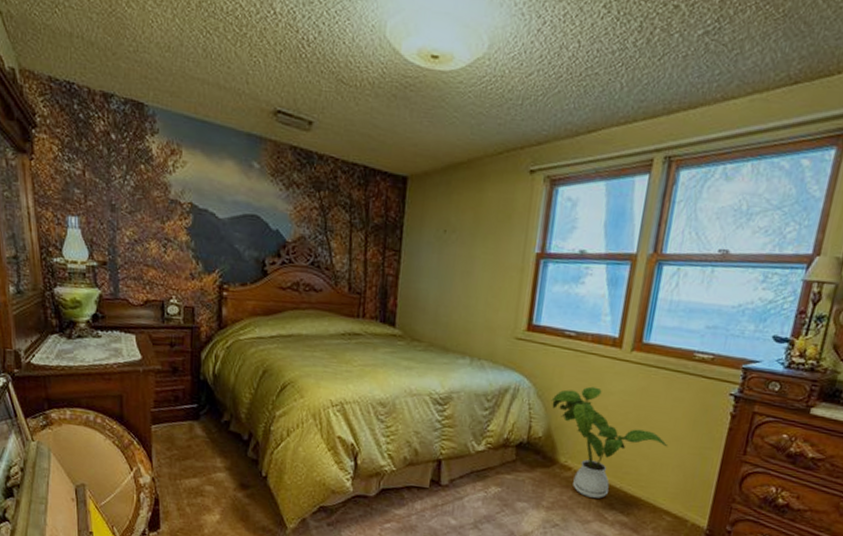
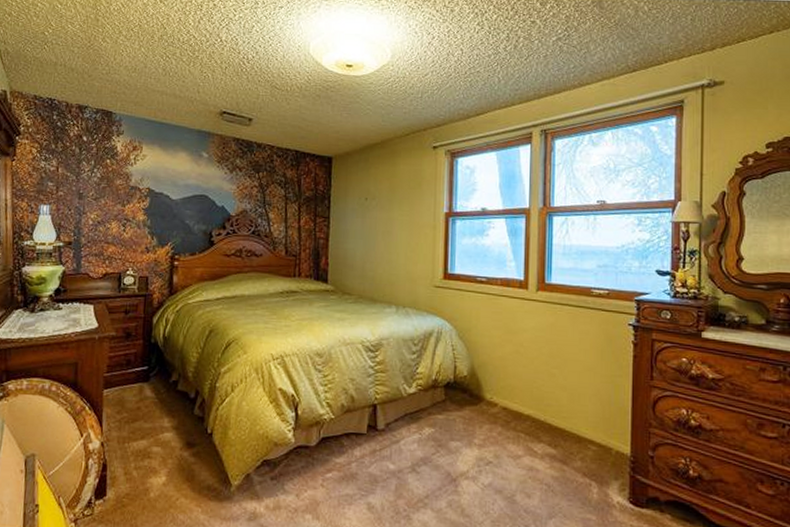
house plant: present [551,386,669,498] -> none [471,325,582,432]

